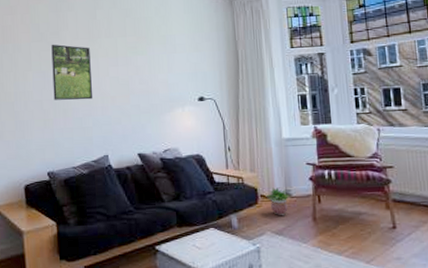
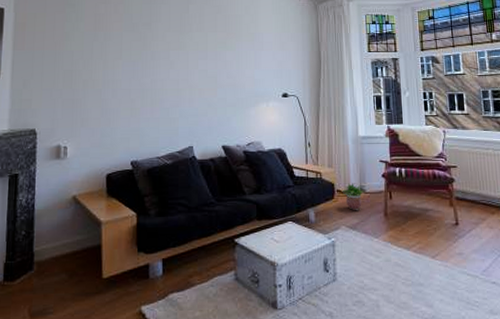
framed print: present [51,44,93,100] -> none [142,34,182,91]

